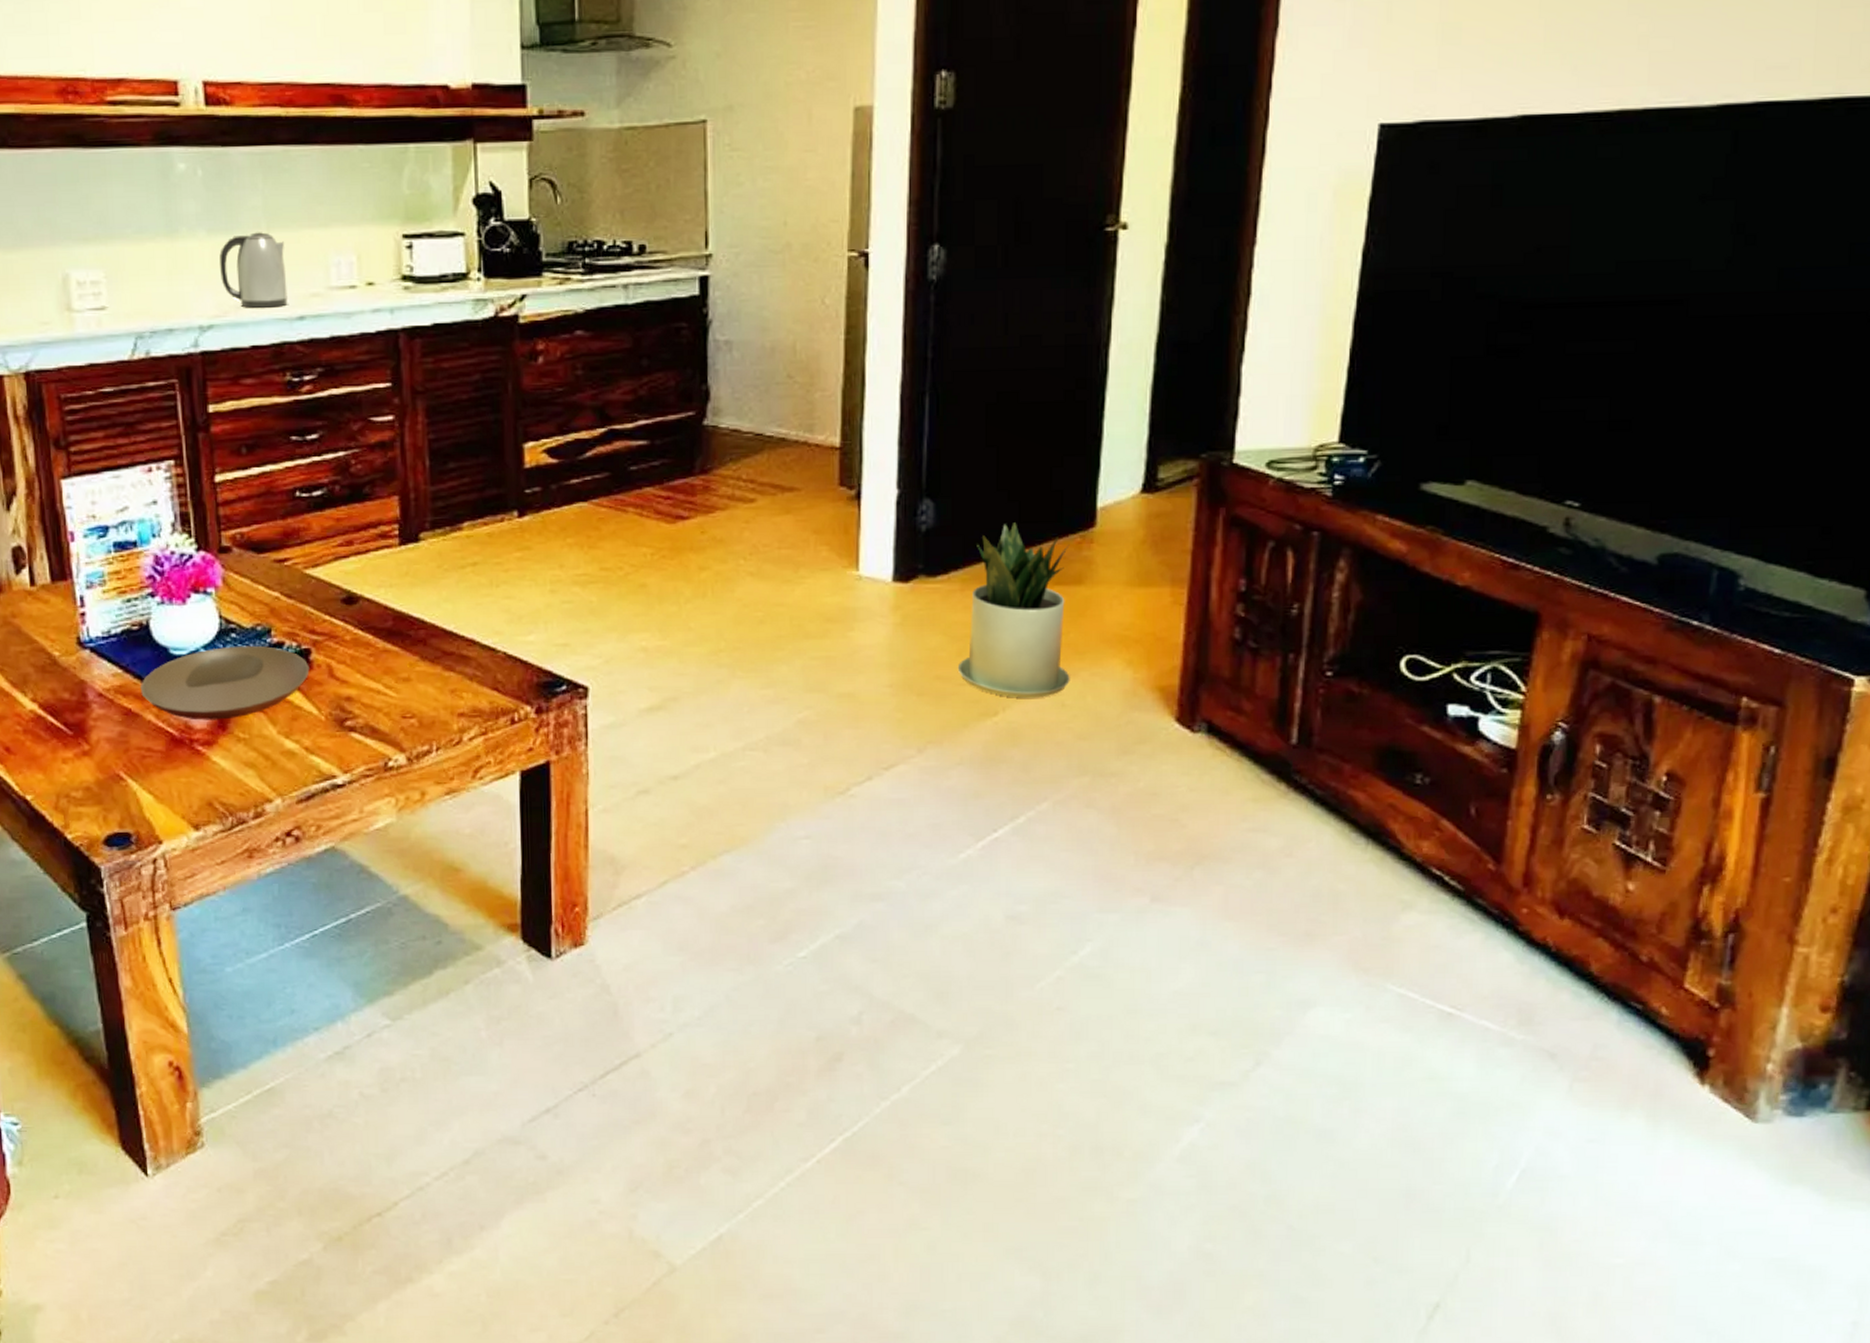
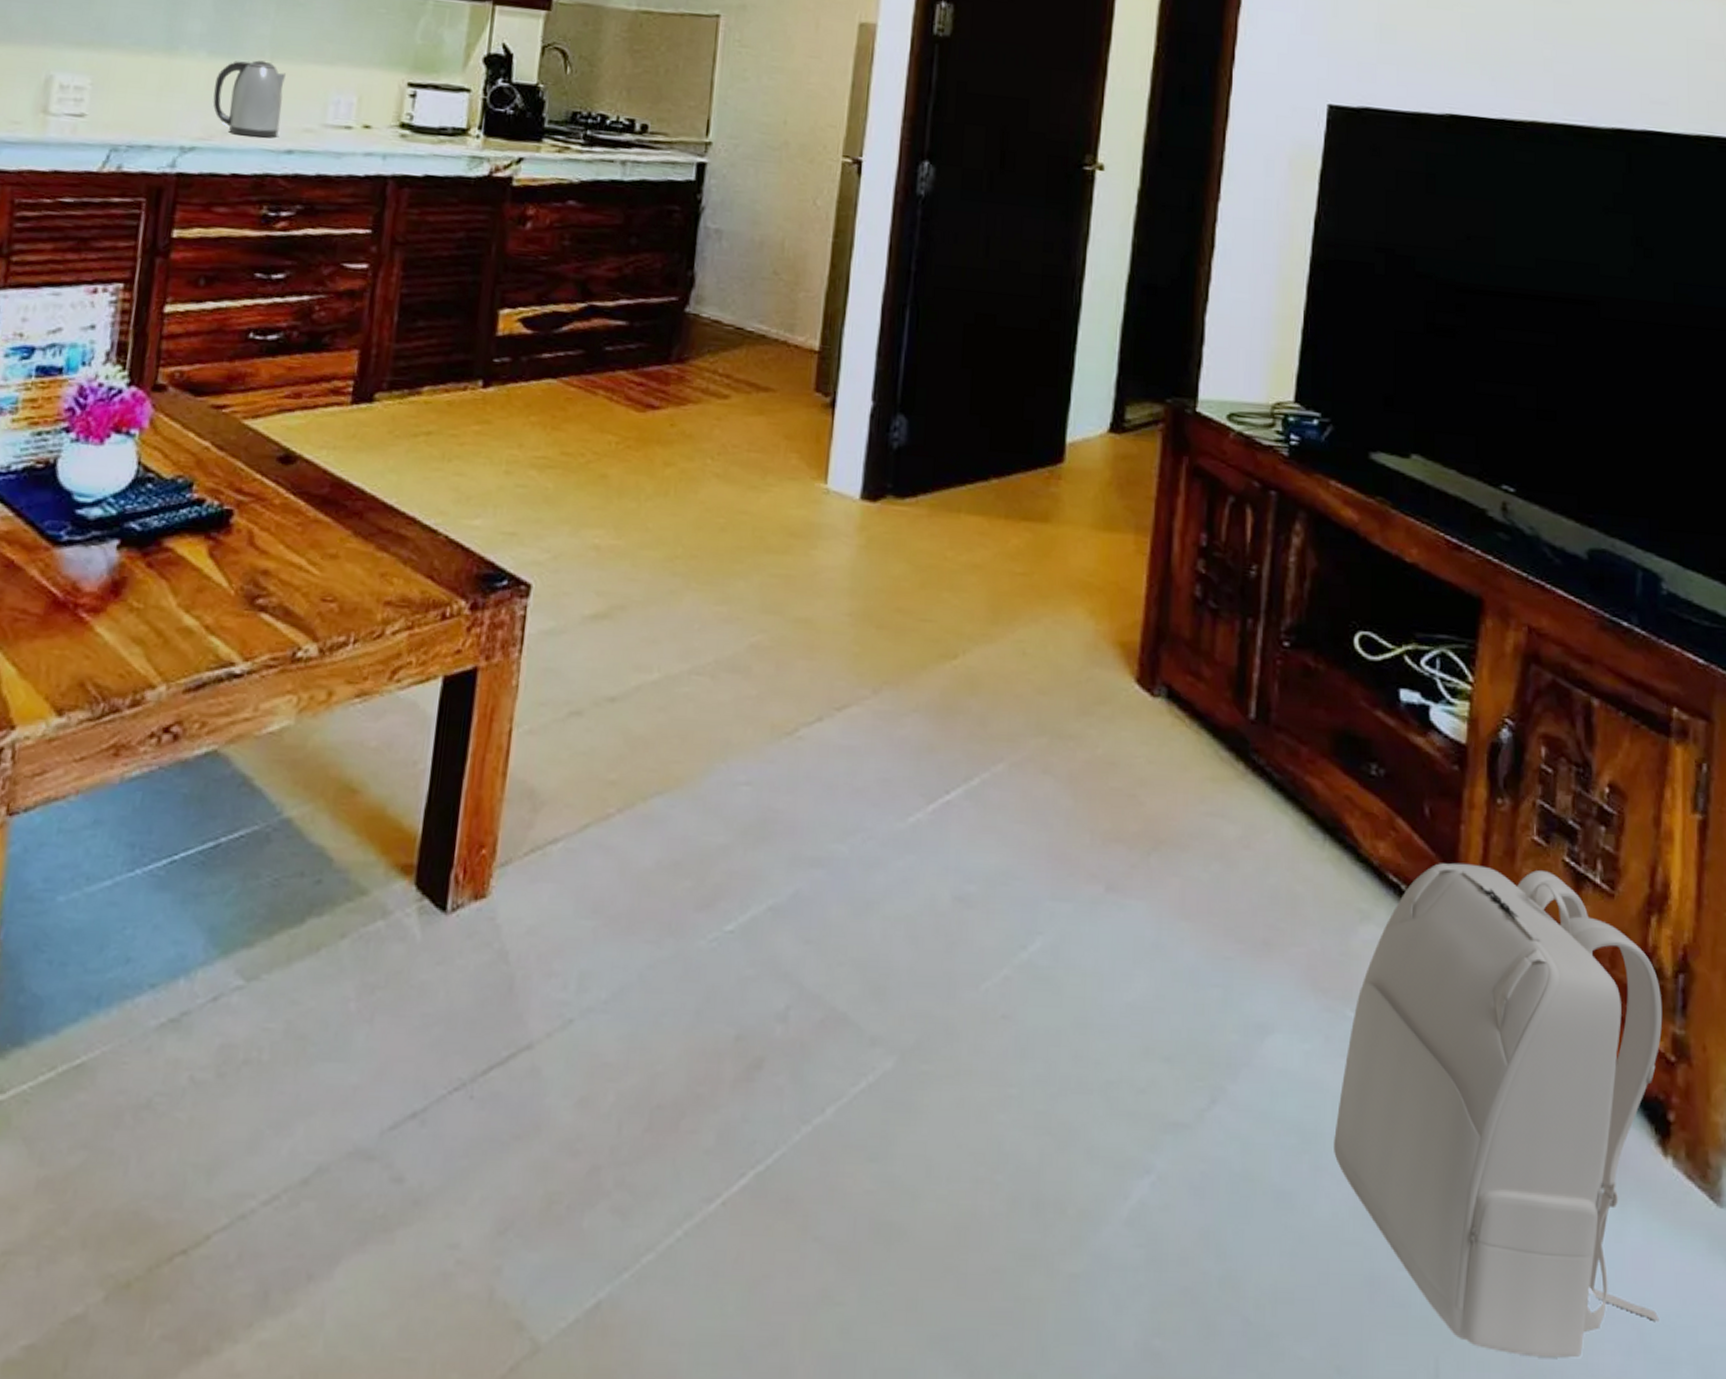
bowl: present [141,645,310,720] -> none [29,498,228,584]
planter: present [957,522,1070,698] -> none [919,449,1038,643]
backpack: none [1373,853,1710,1244] -> present [1334,862,1663,1358]

